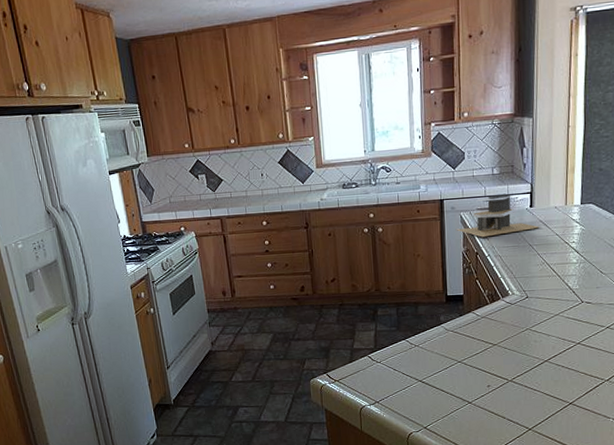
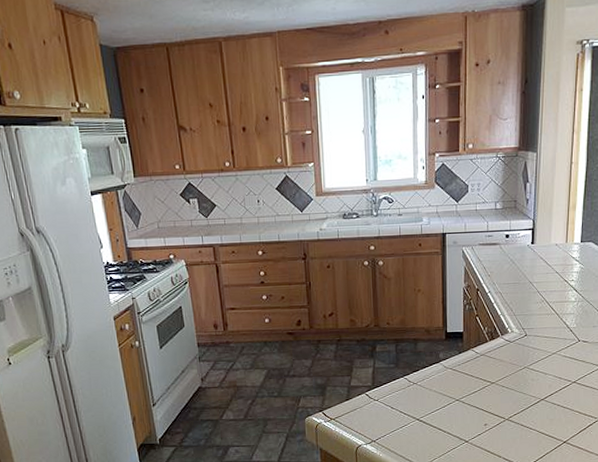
architectural model: present [455,193,540,238] -> none [456,229,541,274]

